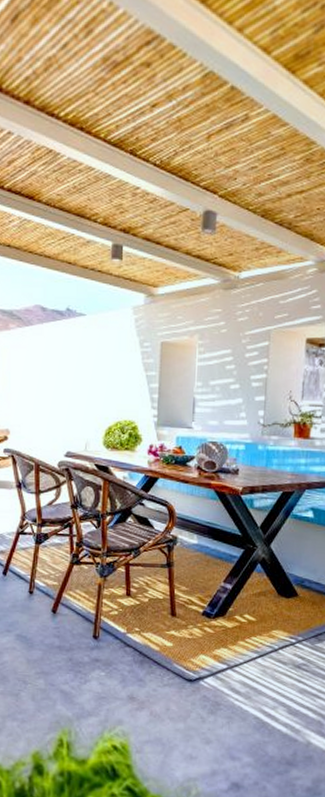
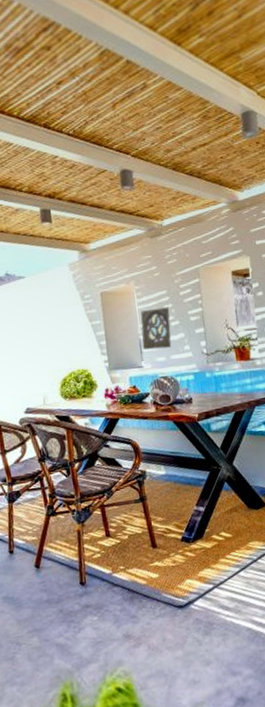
wall ornament: none [195,367,232,412] -> present [140,307,172,350]

